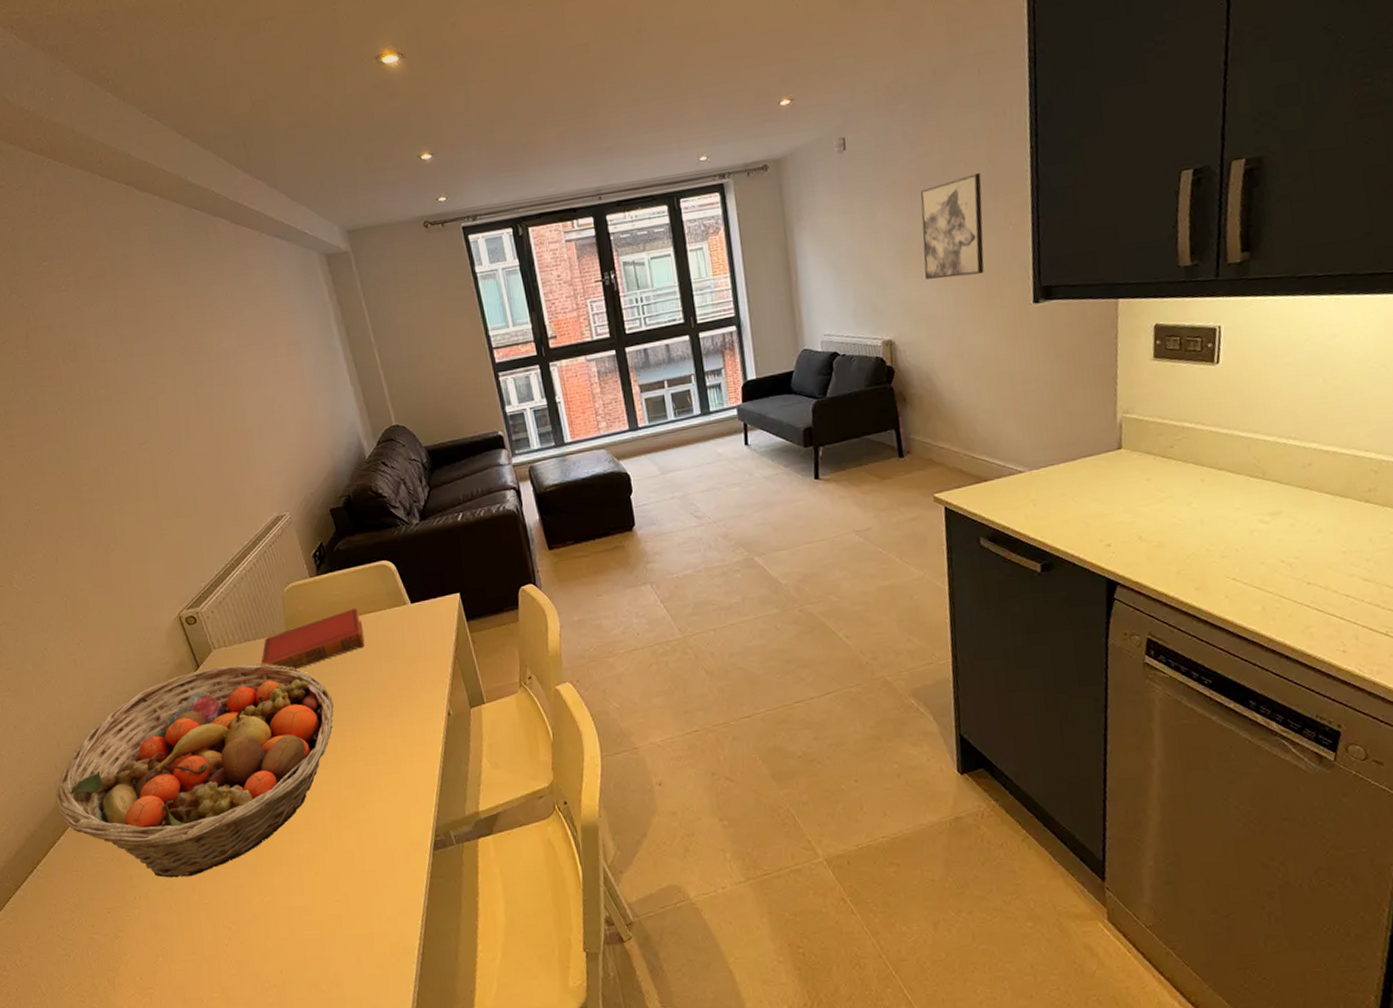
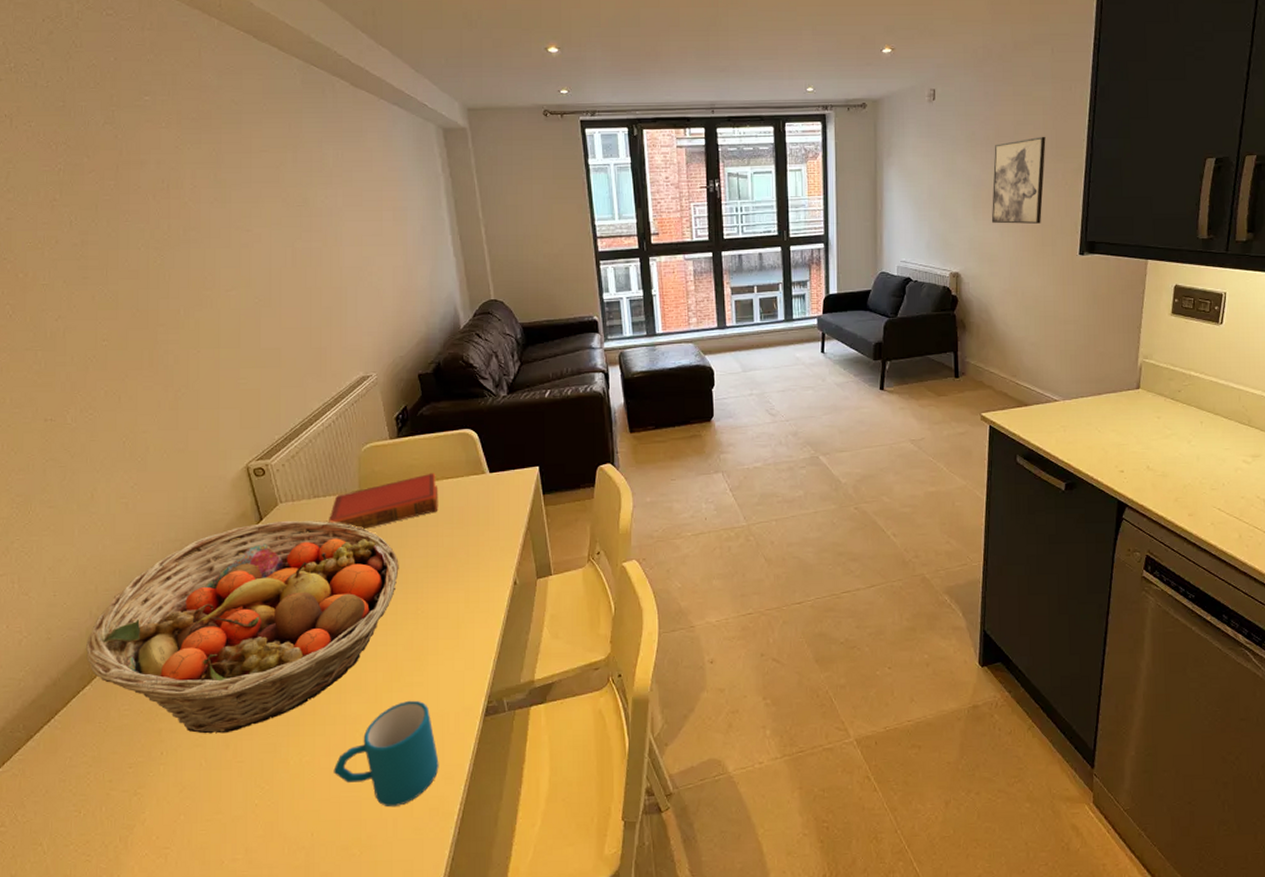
mug: none [294,837,395,944] -> present [333,700,439,807]

